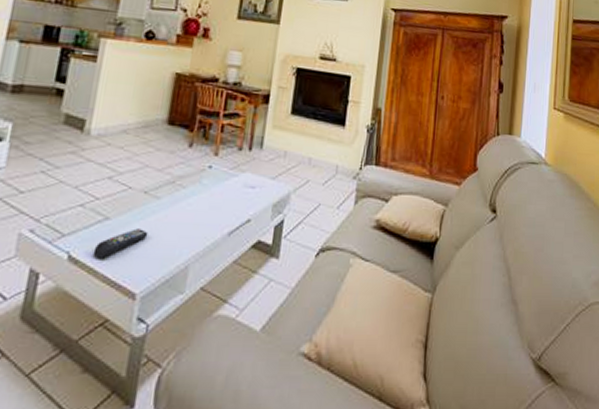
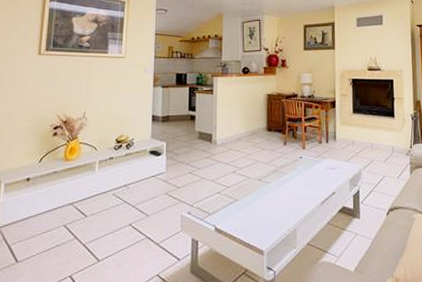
remote control: present [93,228,148,259] -> none [231,205,265,228]

